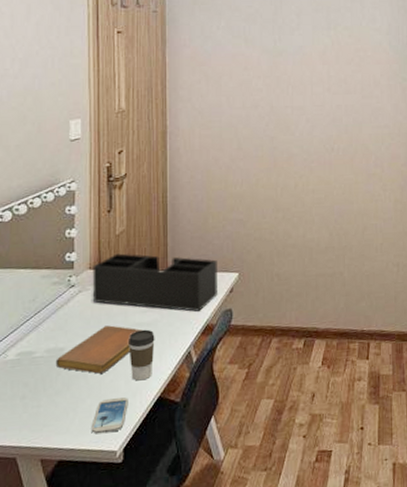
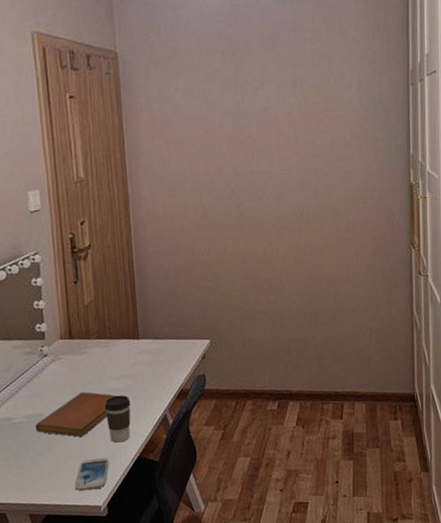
desk organizer: present [92,253,217,312] -> none [63,323,190,378]

